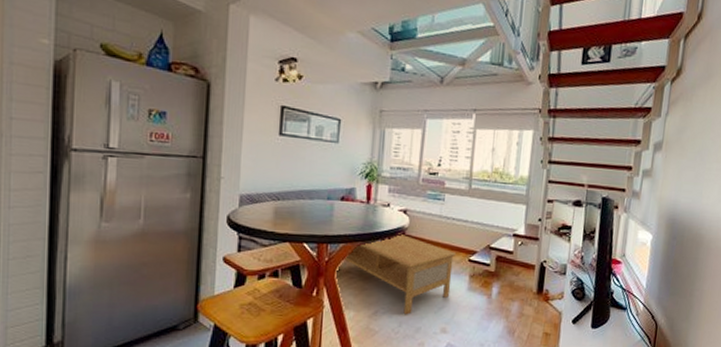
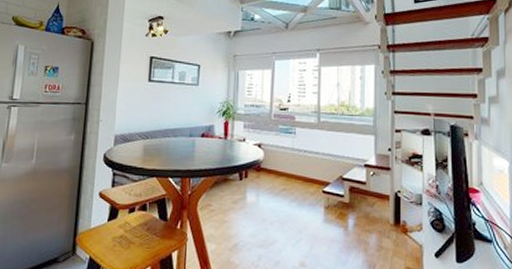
coffee table: present [335,233,457,315] -> none [197,166,311,248]

